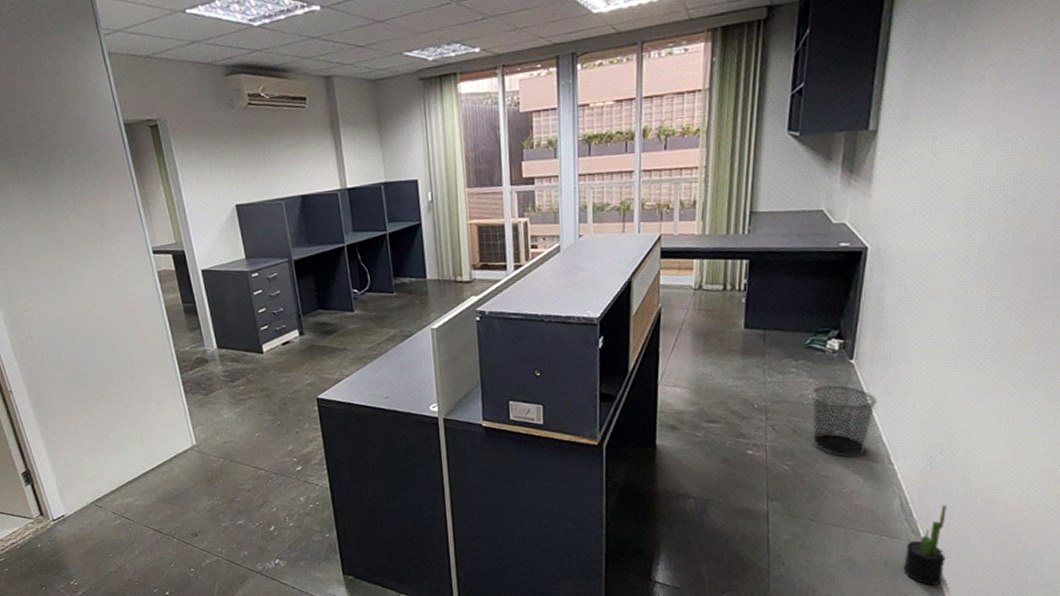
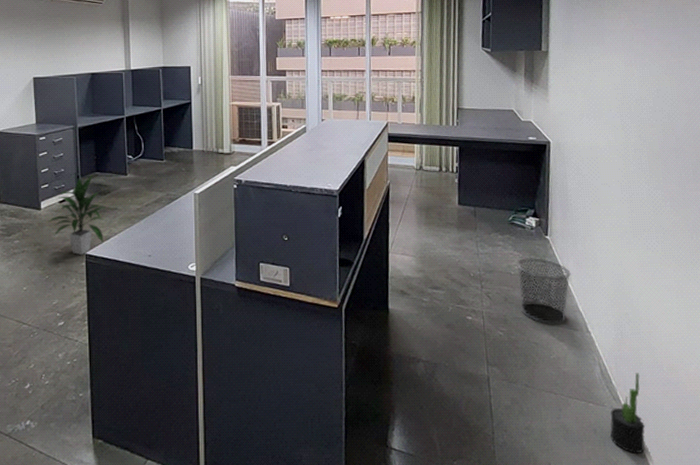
indoor plant: none [271,313,335,399] -> present [47,175,106,255]

